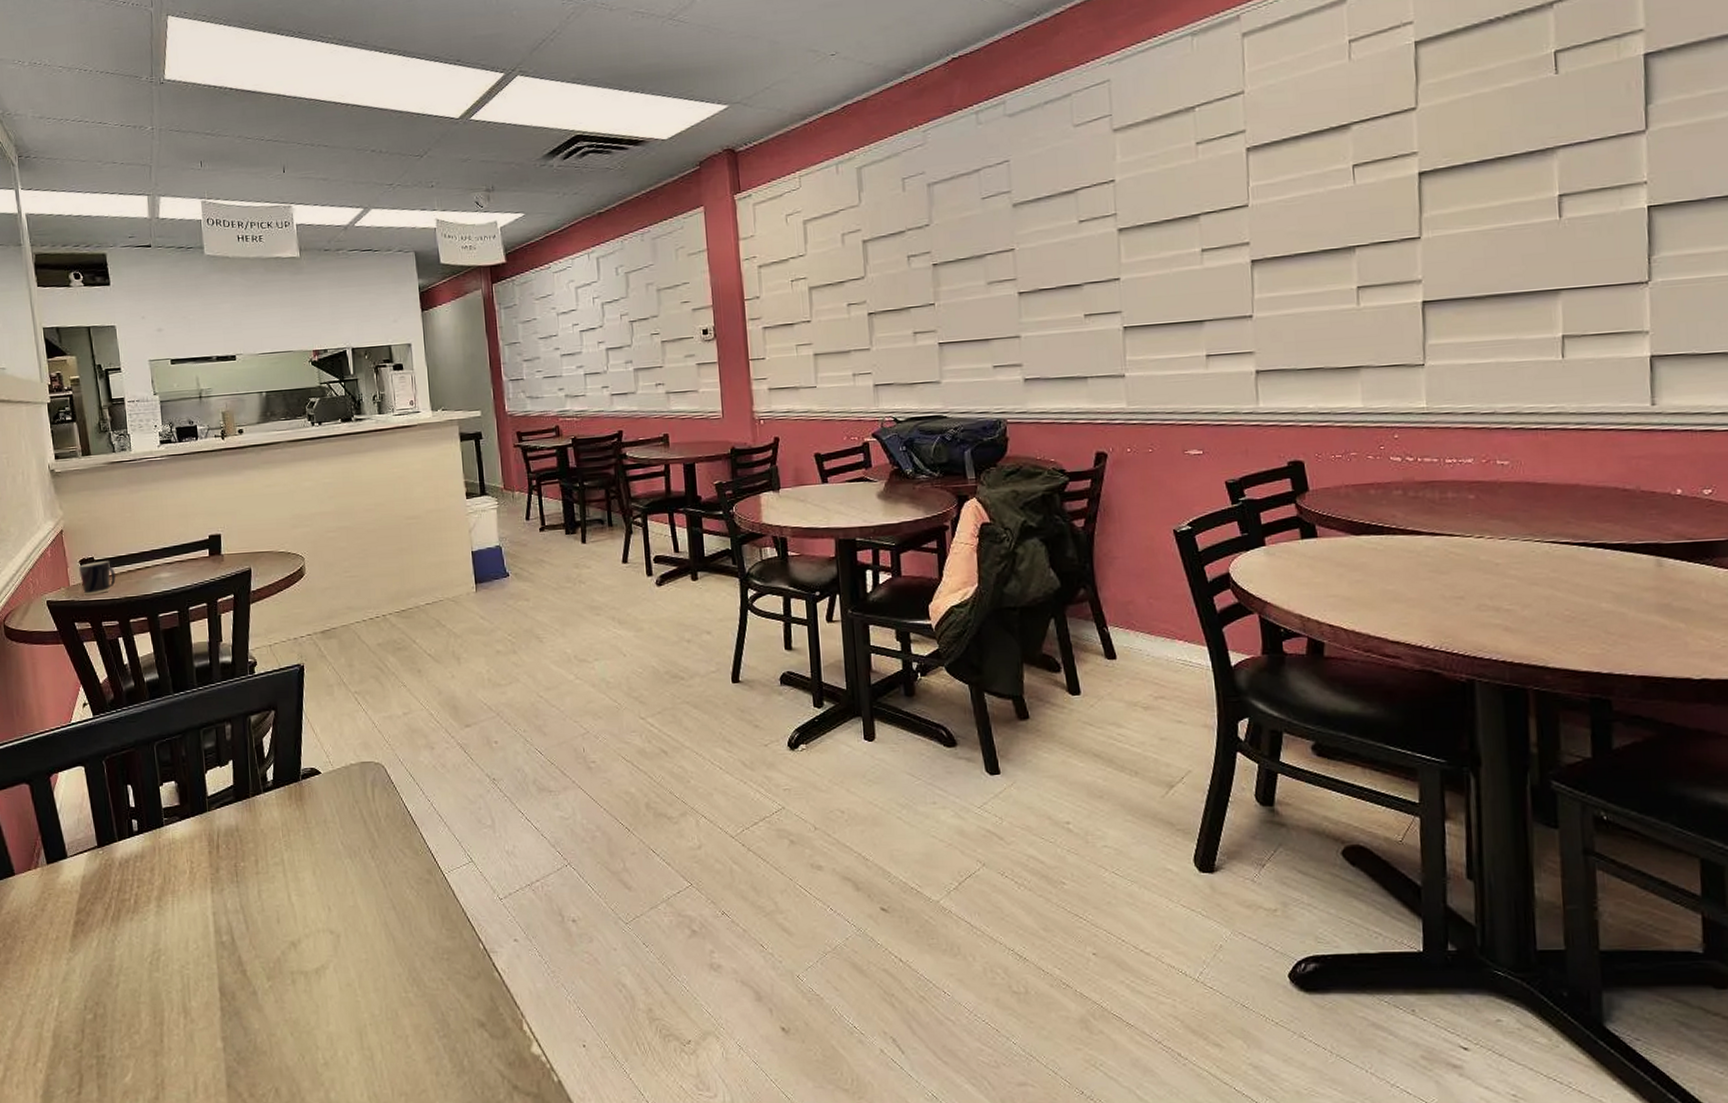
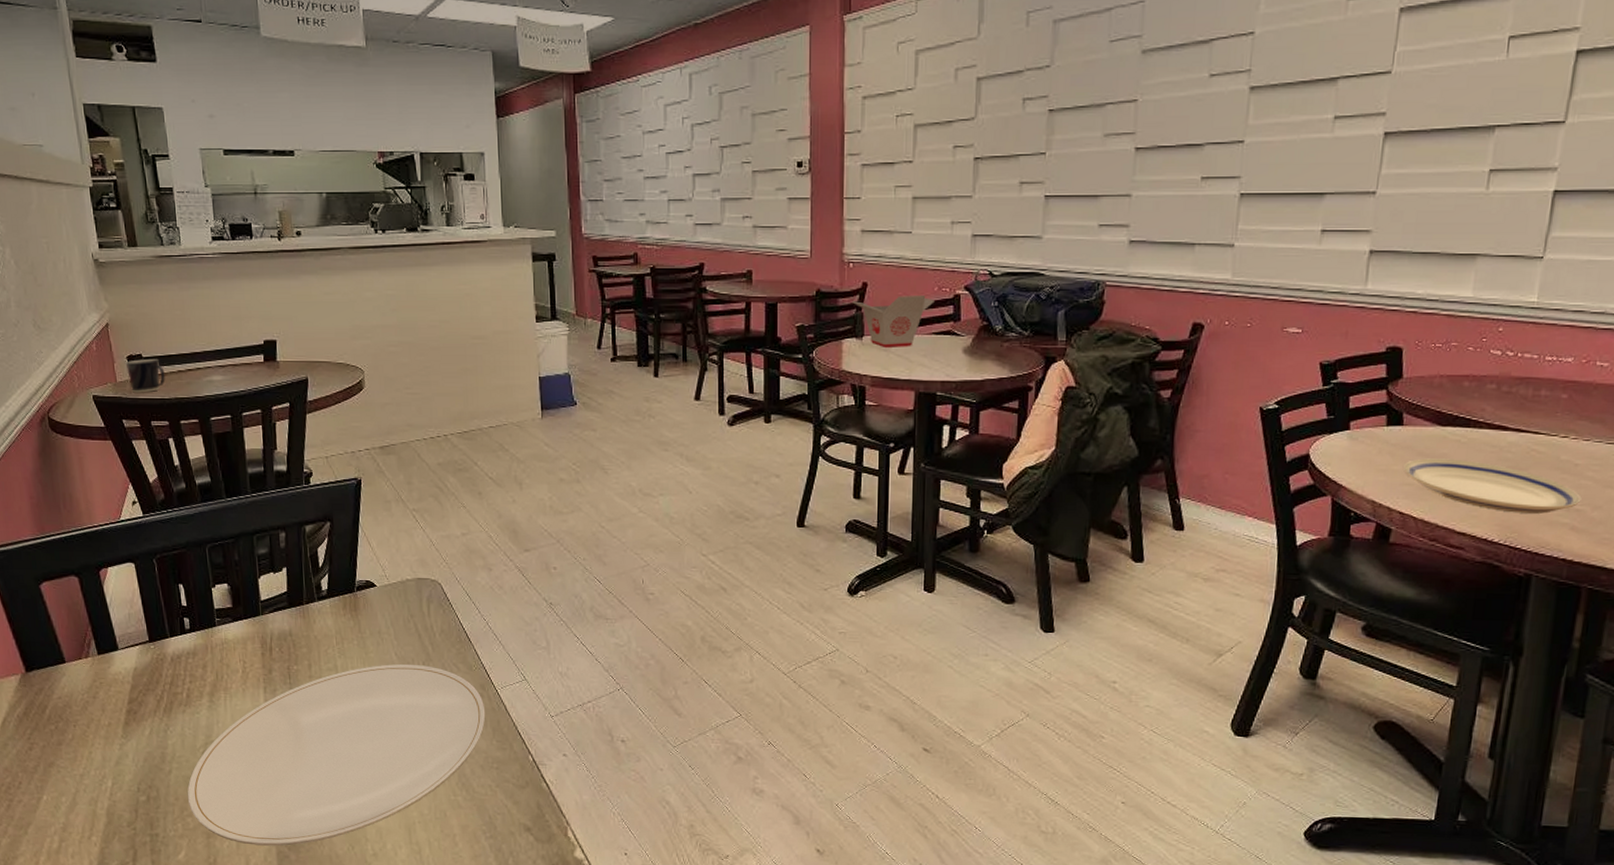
plate: none [134,852,434,1061] -> present [187,663,486,846]
takeout container: none [766,446,845,498] -> present [852,296,935,347]
plate: none [1324,567,1509,617] -> present [1402,458,1582,514]

